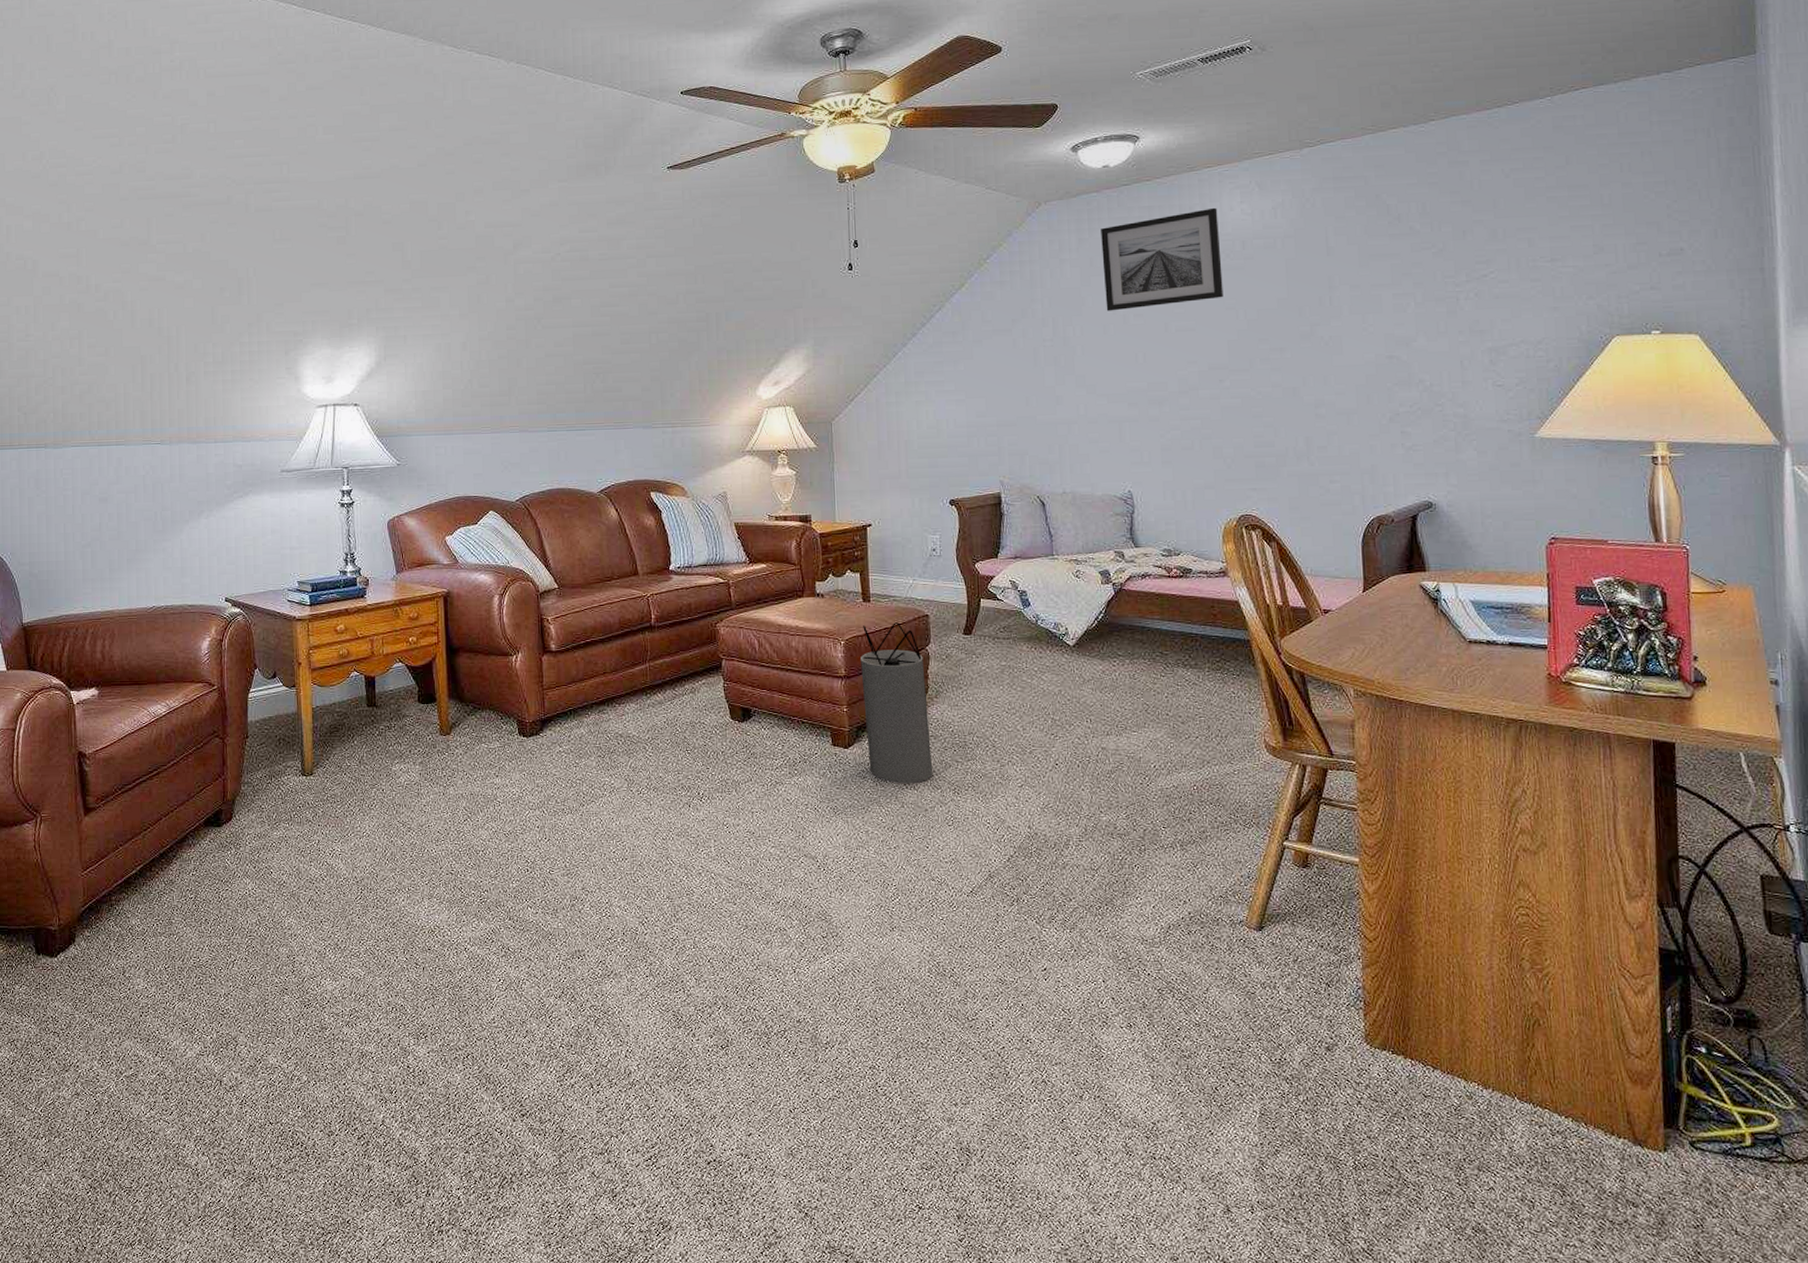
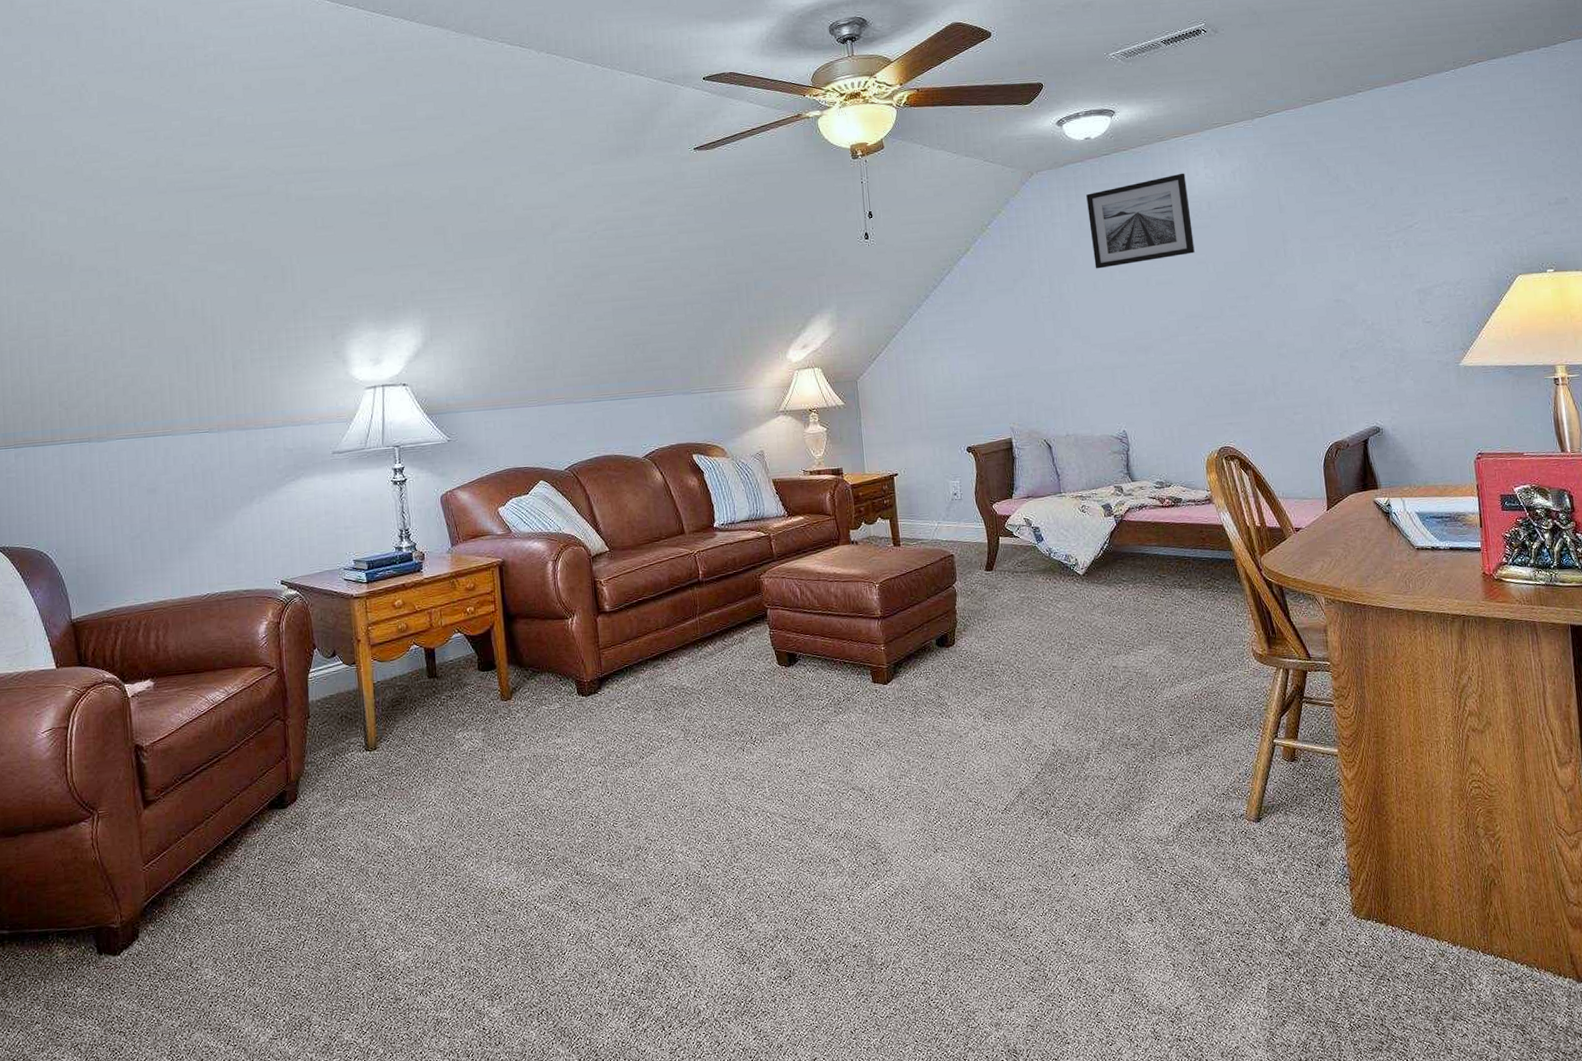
speaker: present [861,622,933,784] -> none [894,563,965,714]

